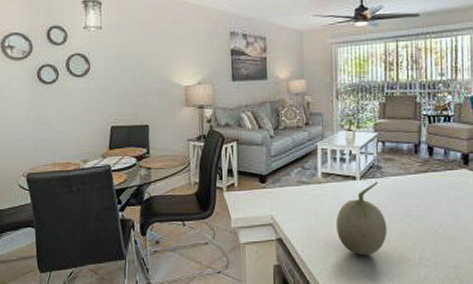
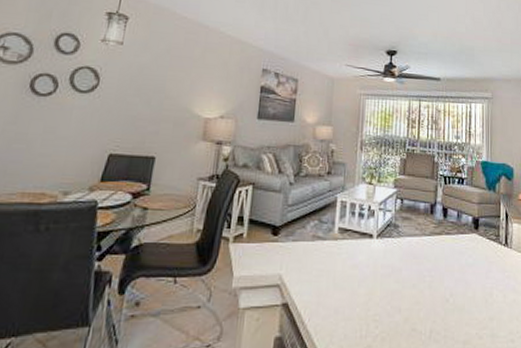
fruit: present [335,181,388,256] -> none [347,241,400,327]

